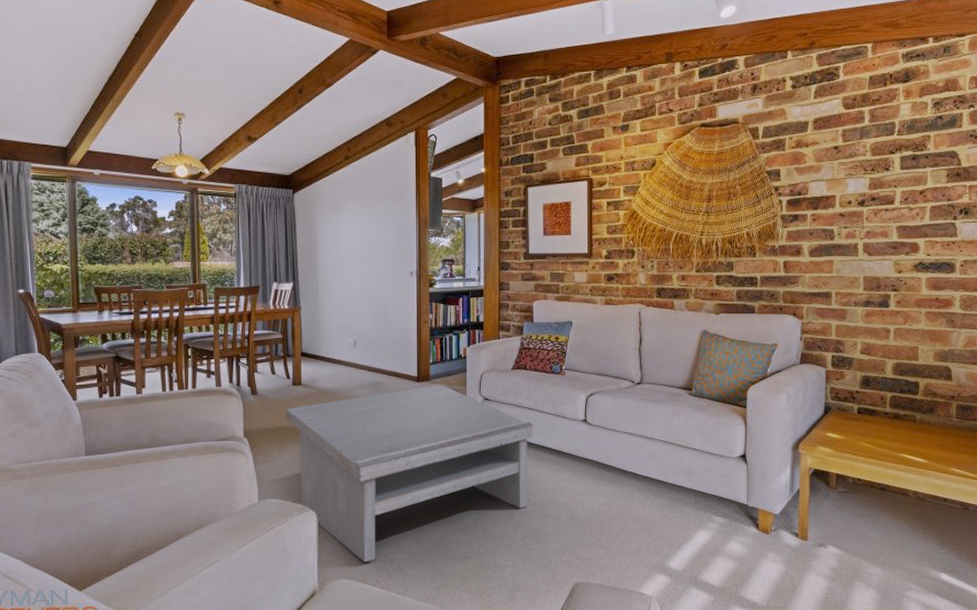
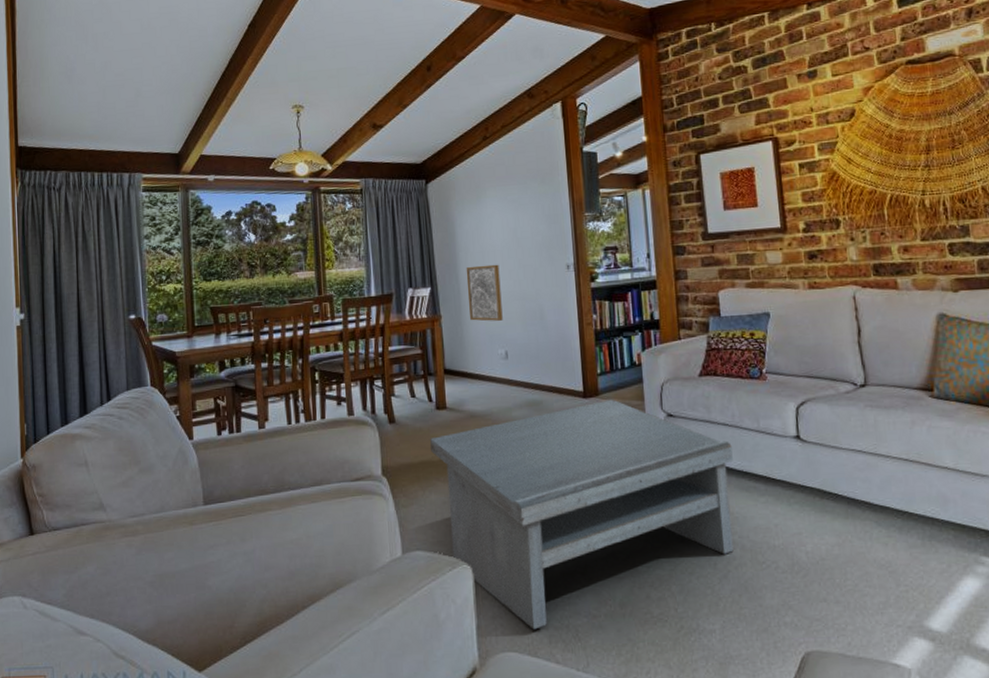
wall art: none [324,267,354,315] -> present [466,264,503,321]

